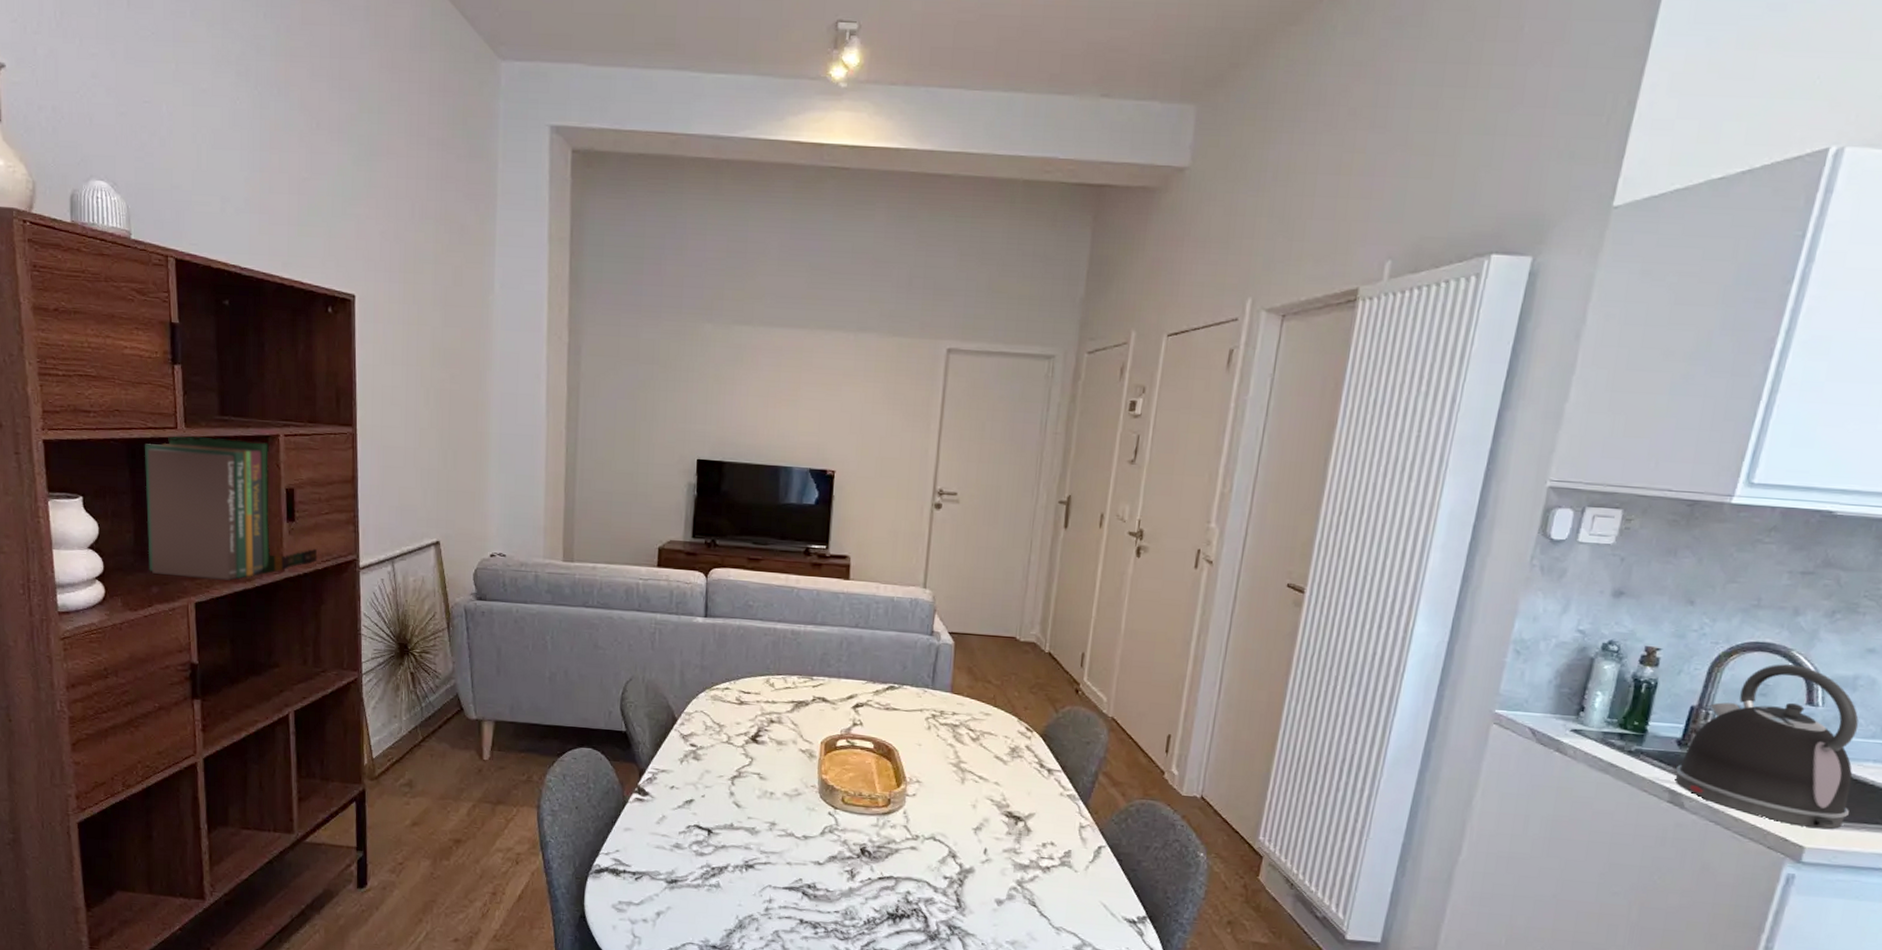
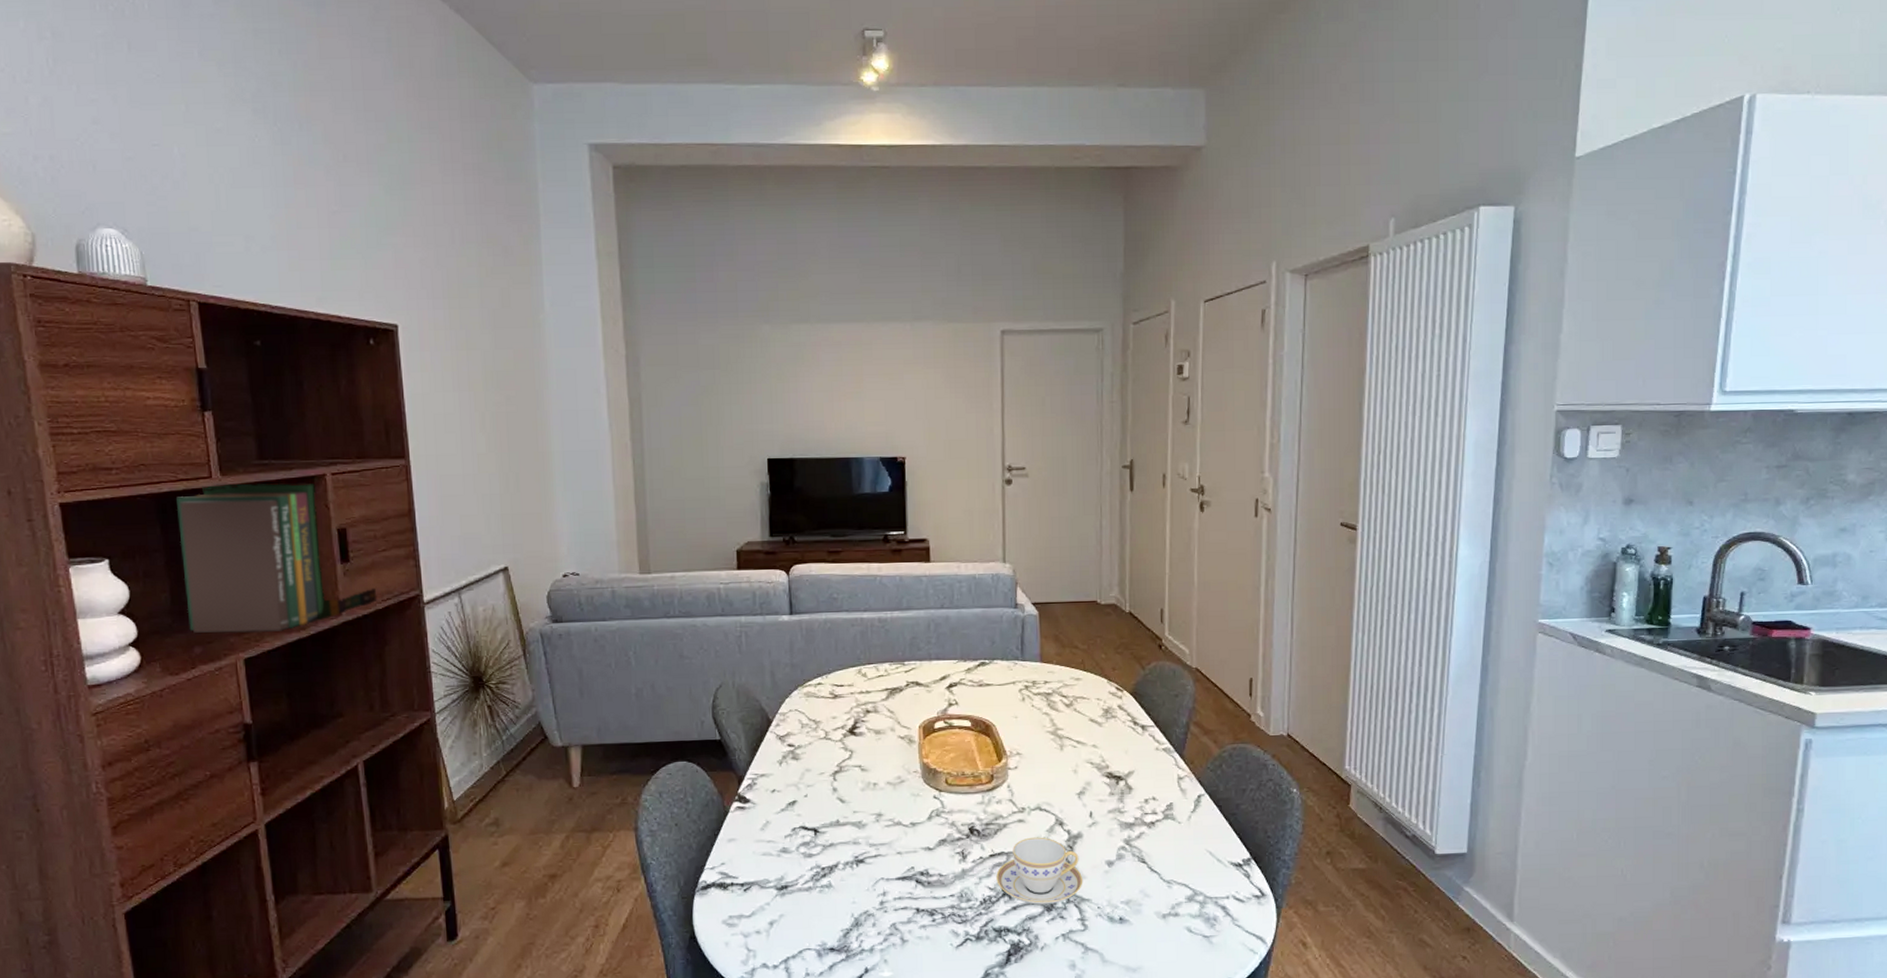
teacup: none [882,865,970,934] -> present [996,837,1083,906]
kettle: present [1674,664,1859,829] -> none [1699,549,1848,695]

